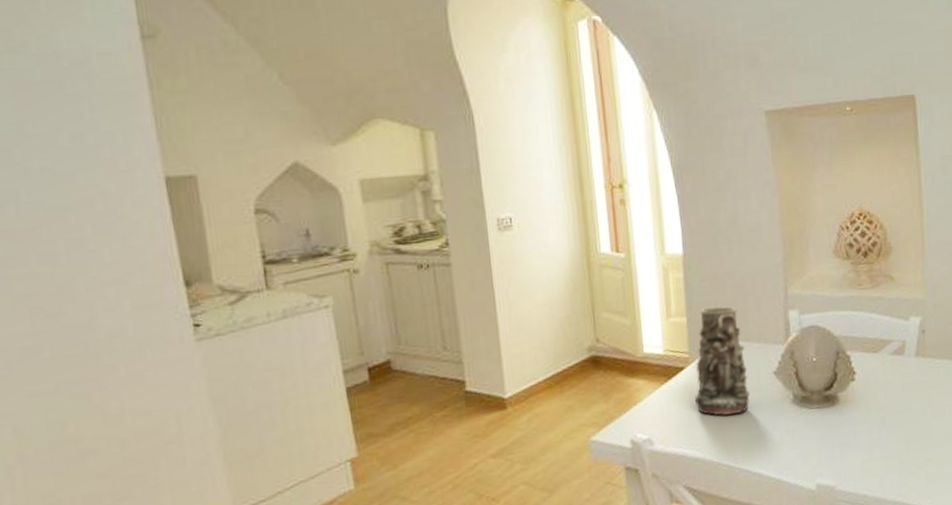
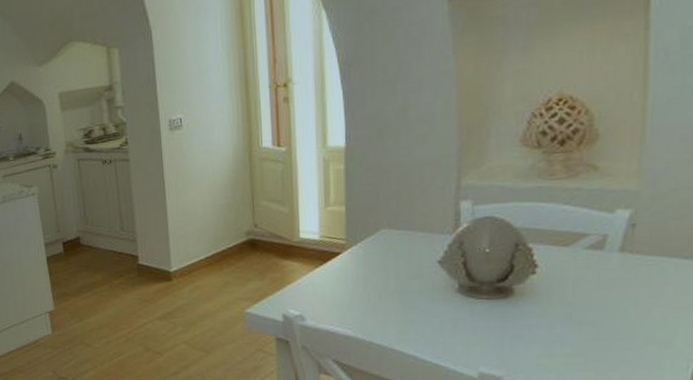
vase: present [695,306,750,416] -> none [350,196,409,300]

